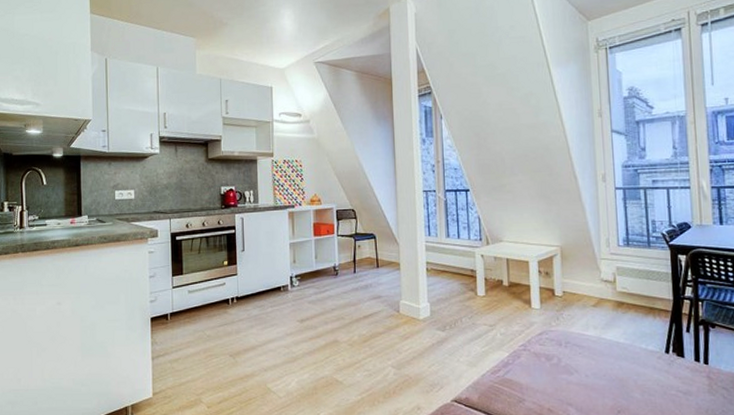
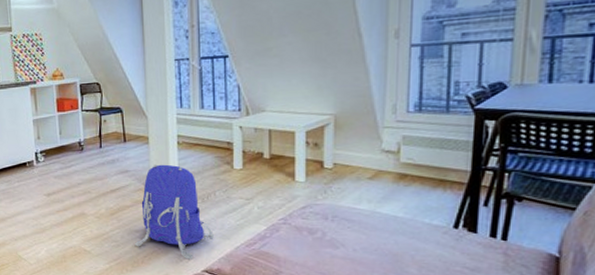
backpack: none [386,290,462,389] -> present [134,164,214,260]

